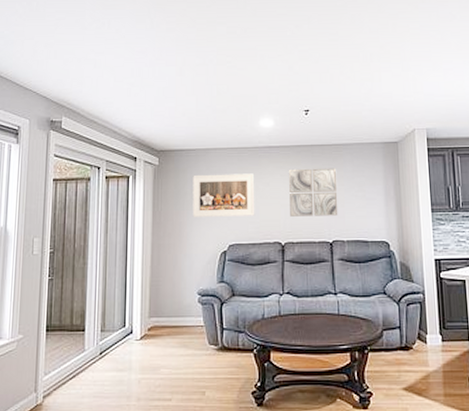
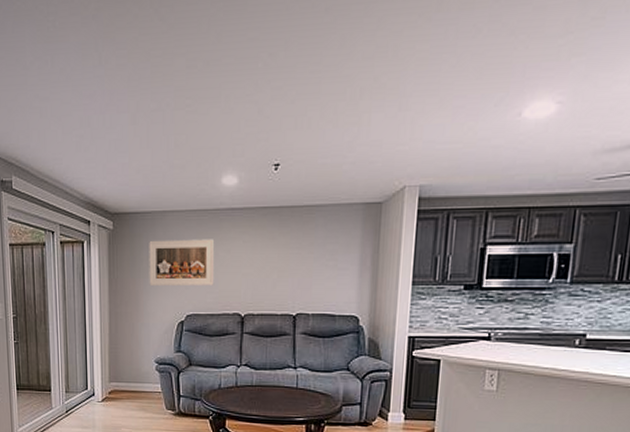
wall art: present [289,168,338,217] -> none [252,233,306,287]

